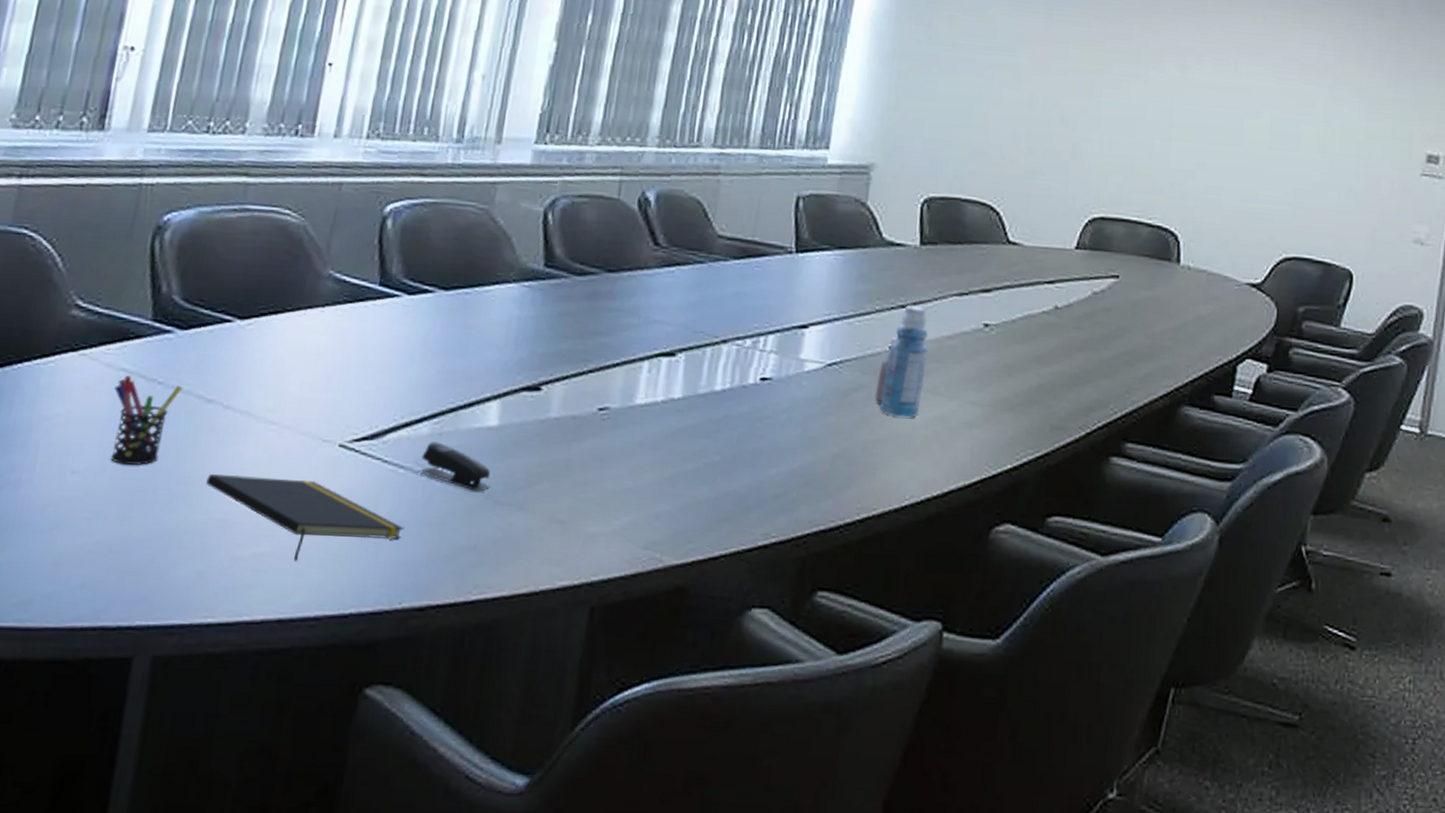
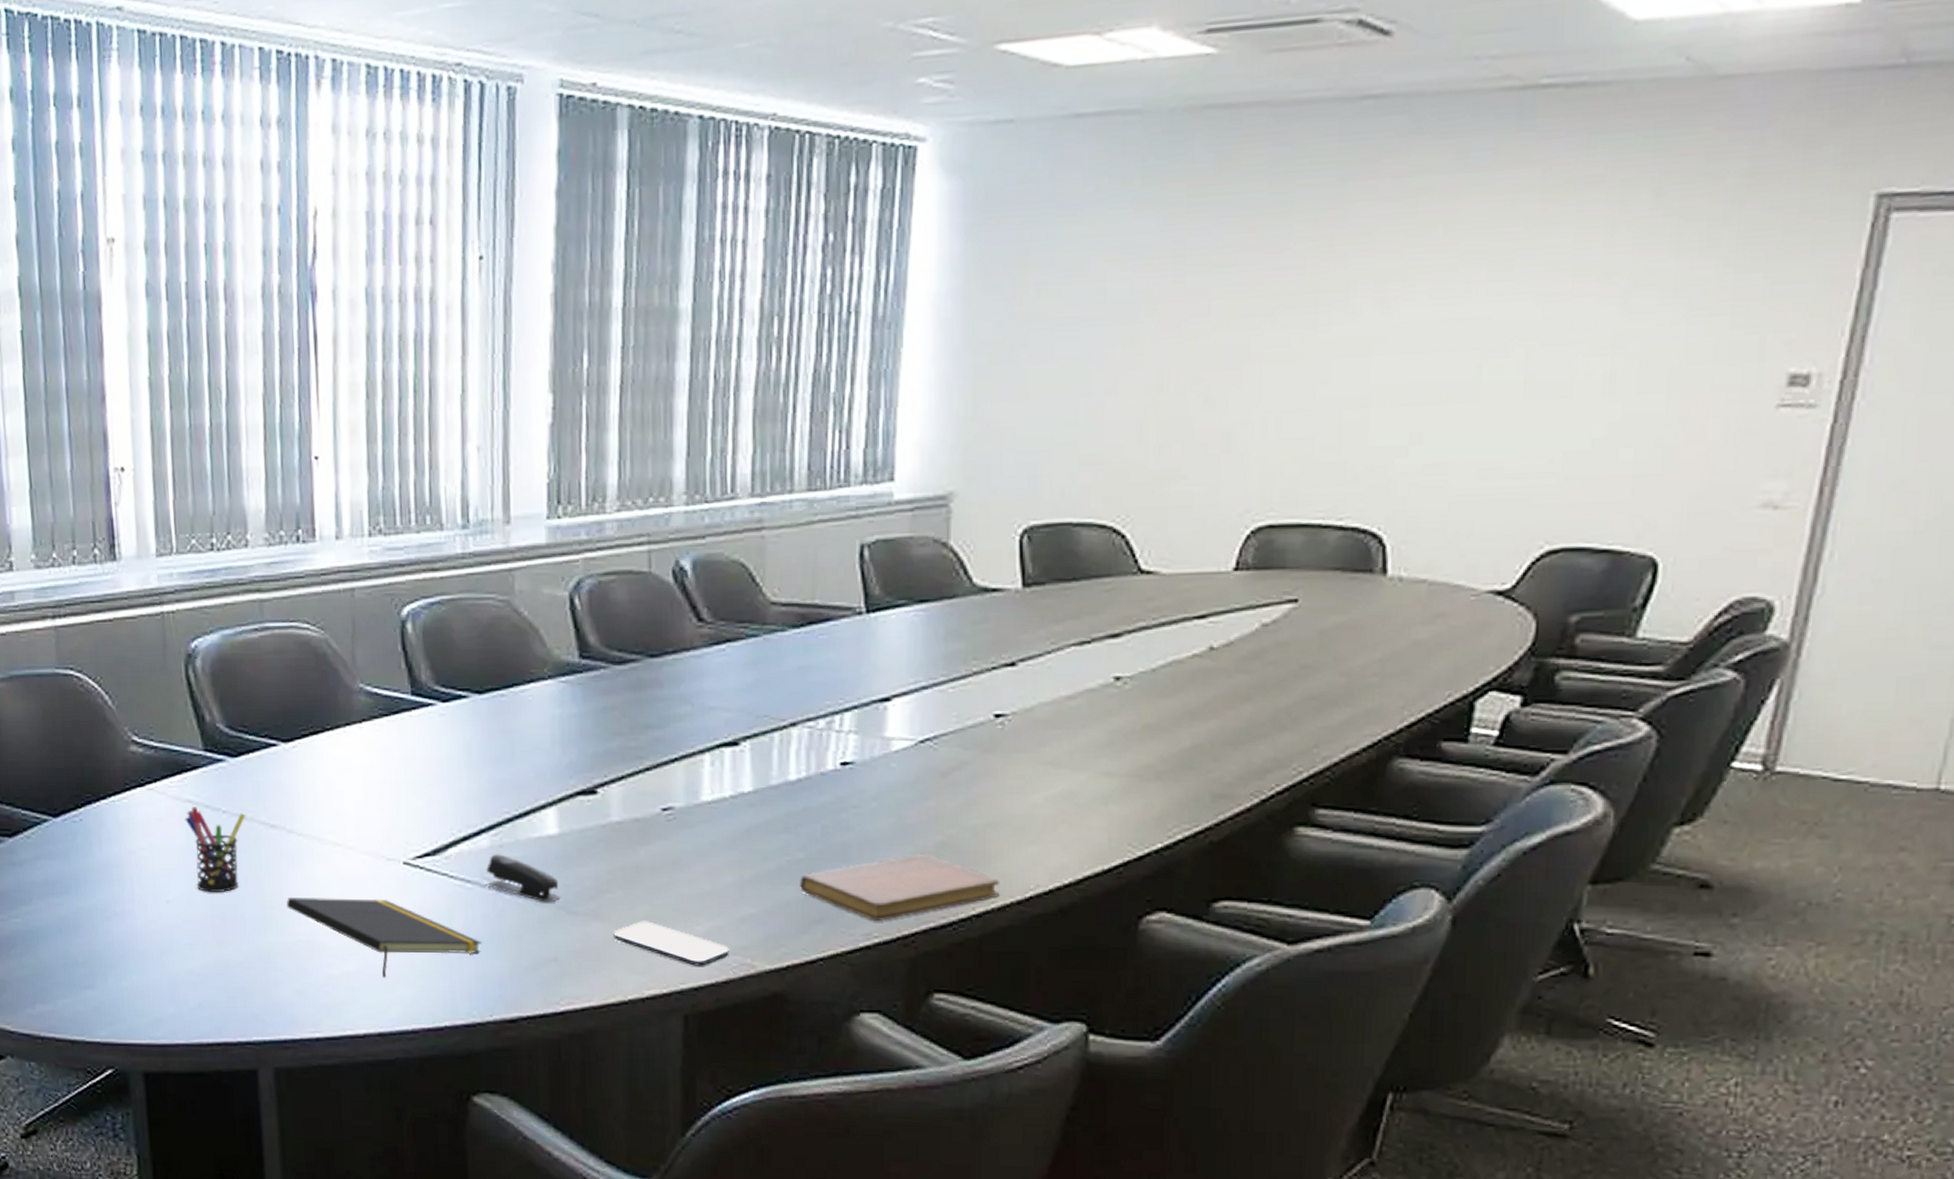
smartphone: none [534,513,642,559] -> present [613,921,729,966]
notebook: none [712,462,881,522] -> present [800,853,999,921]
bottle: present [875,304,929,418] -> none [981,661,1044,796]

